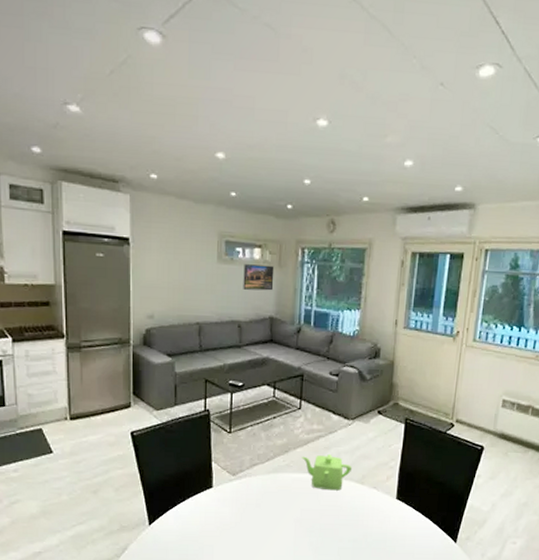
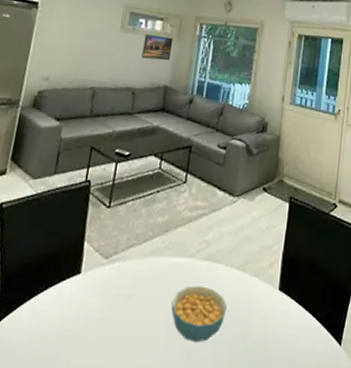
cereal bowl: none [296,496,348,540] -> present [171,286,228,342]
teapot: present [302,453,353,491] -> none [182,234,235,279]

